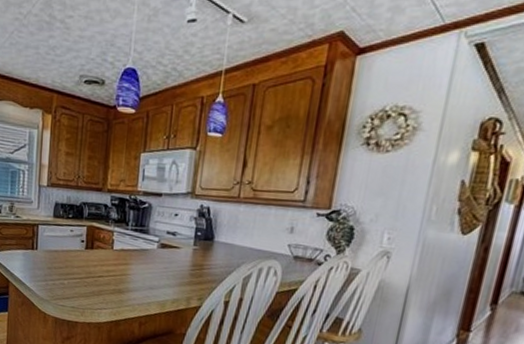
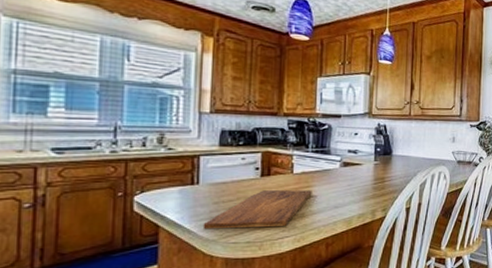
cutting board: none [39,262,130,298] -> present [202,190,312,230]

